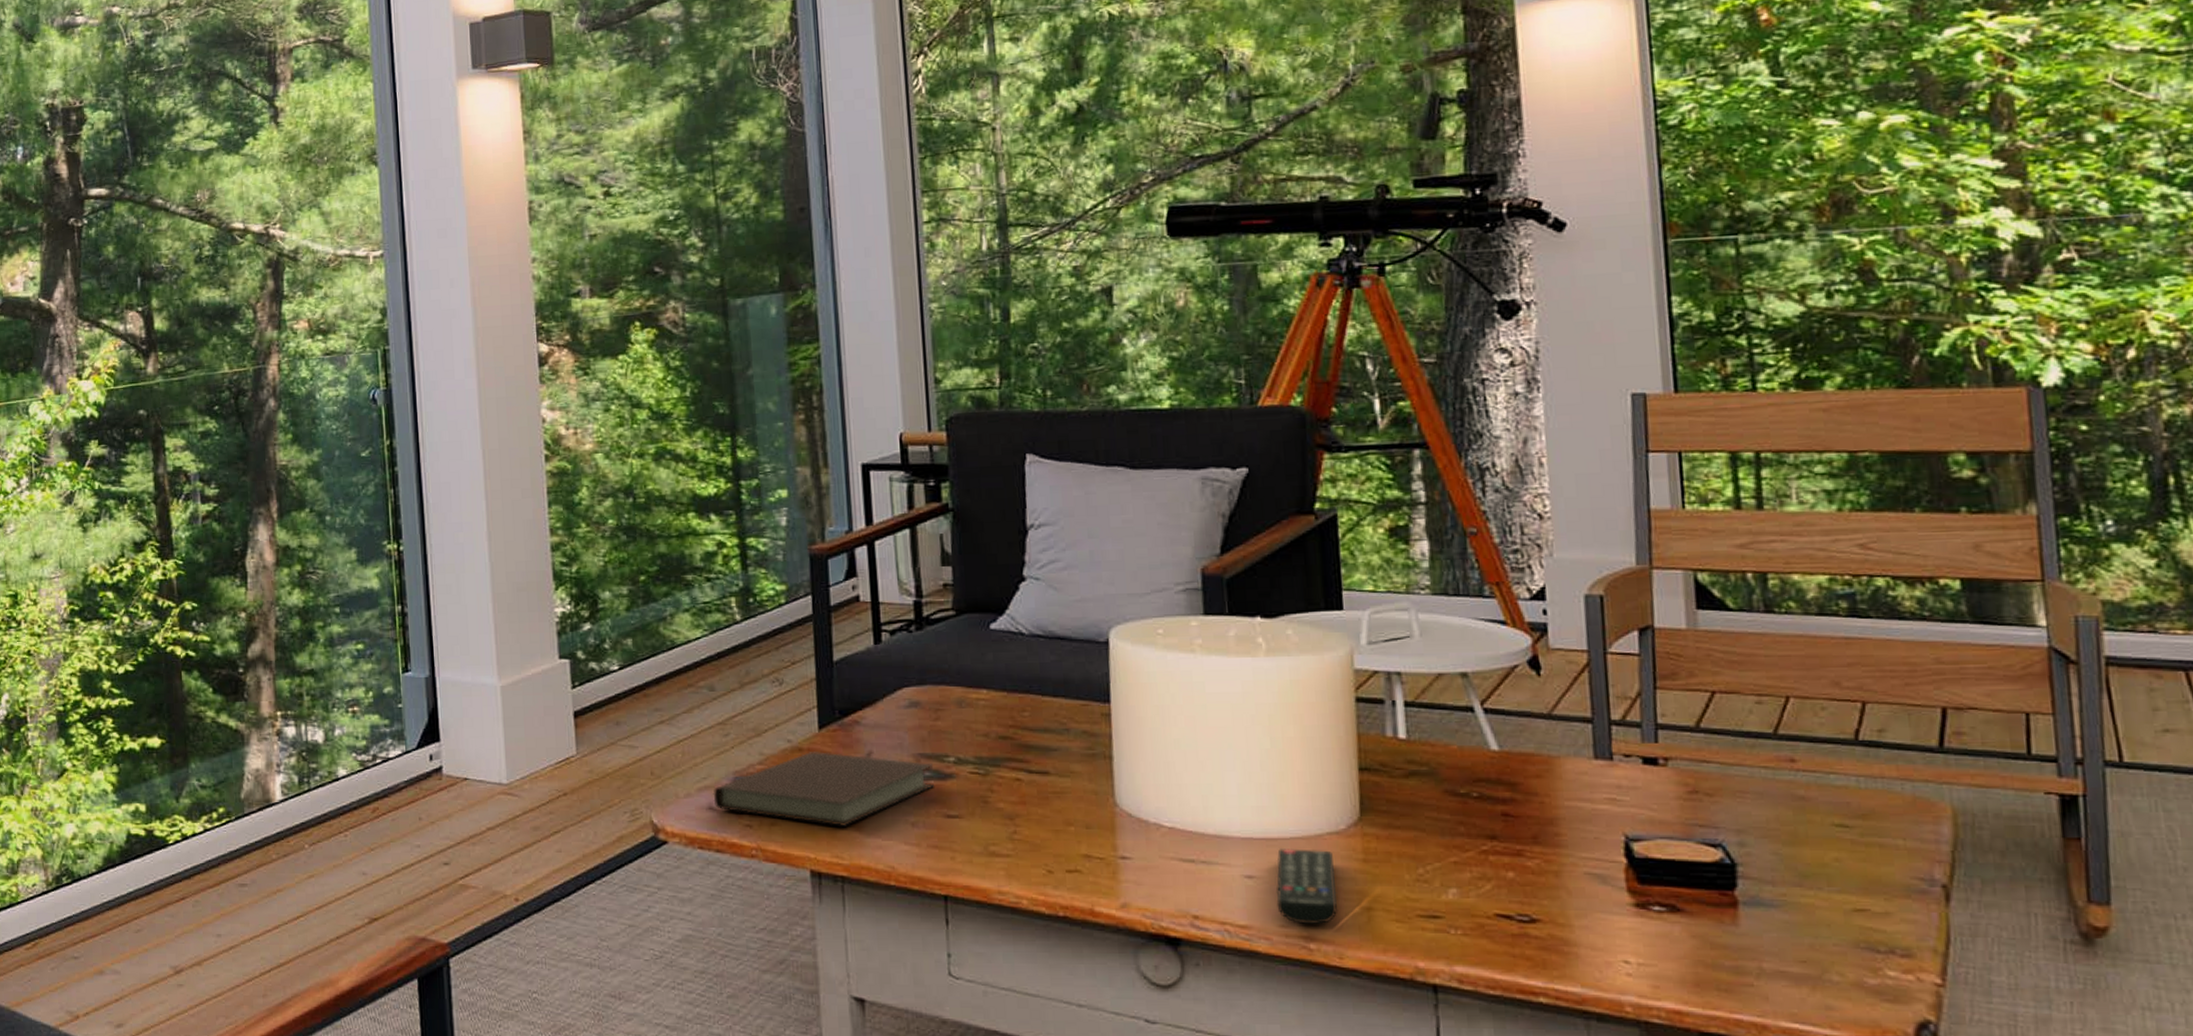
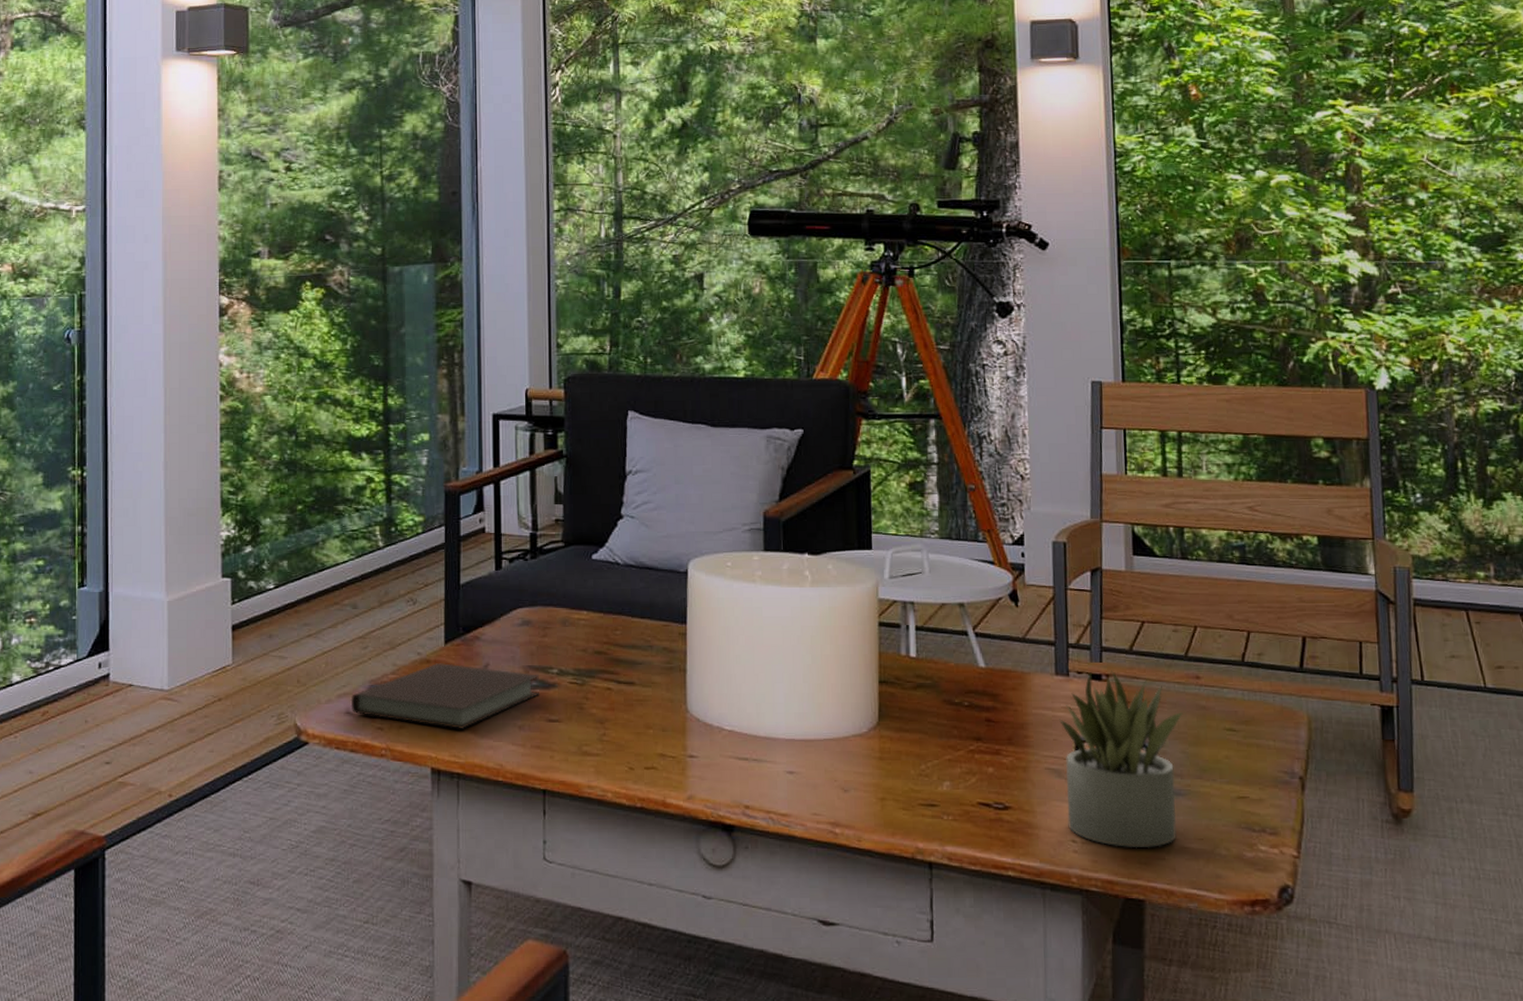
remote control: present [1276,847,1339,925] -> none [811,747,859,813]
succulent plant: none [1601,752,1773,972] -> present [1059,670,1183,849]

